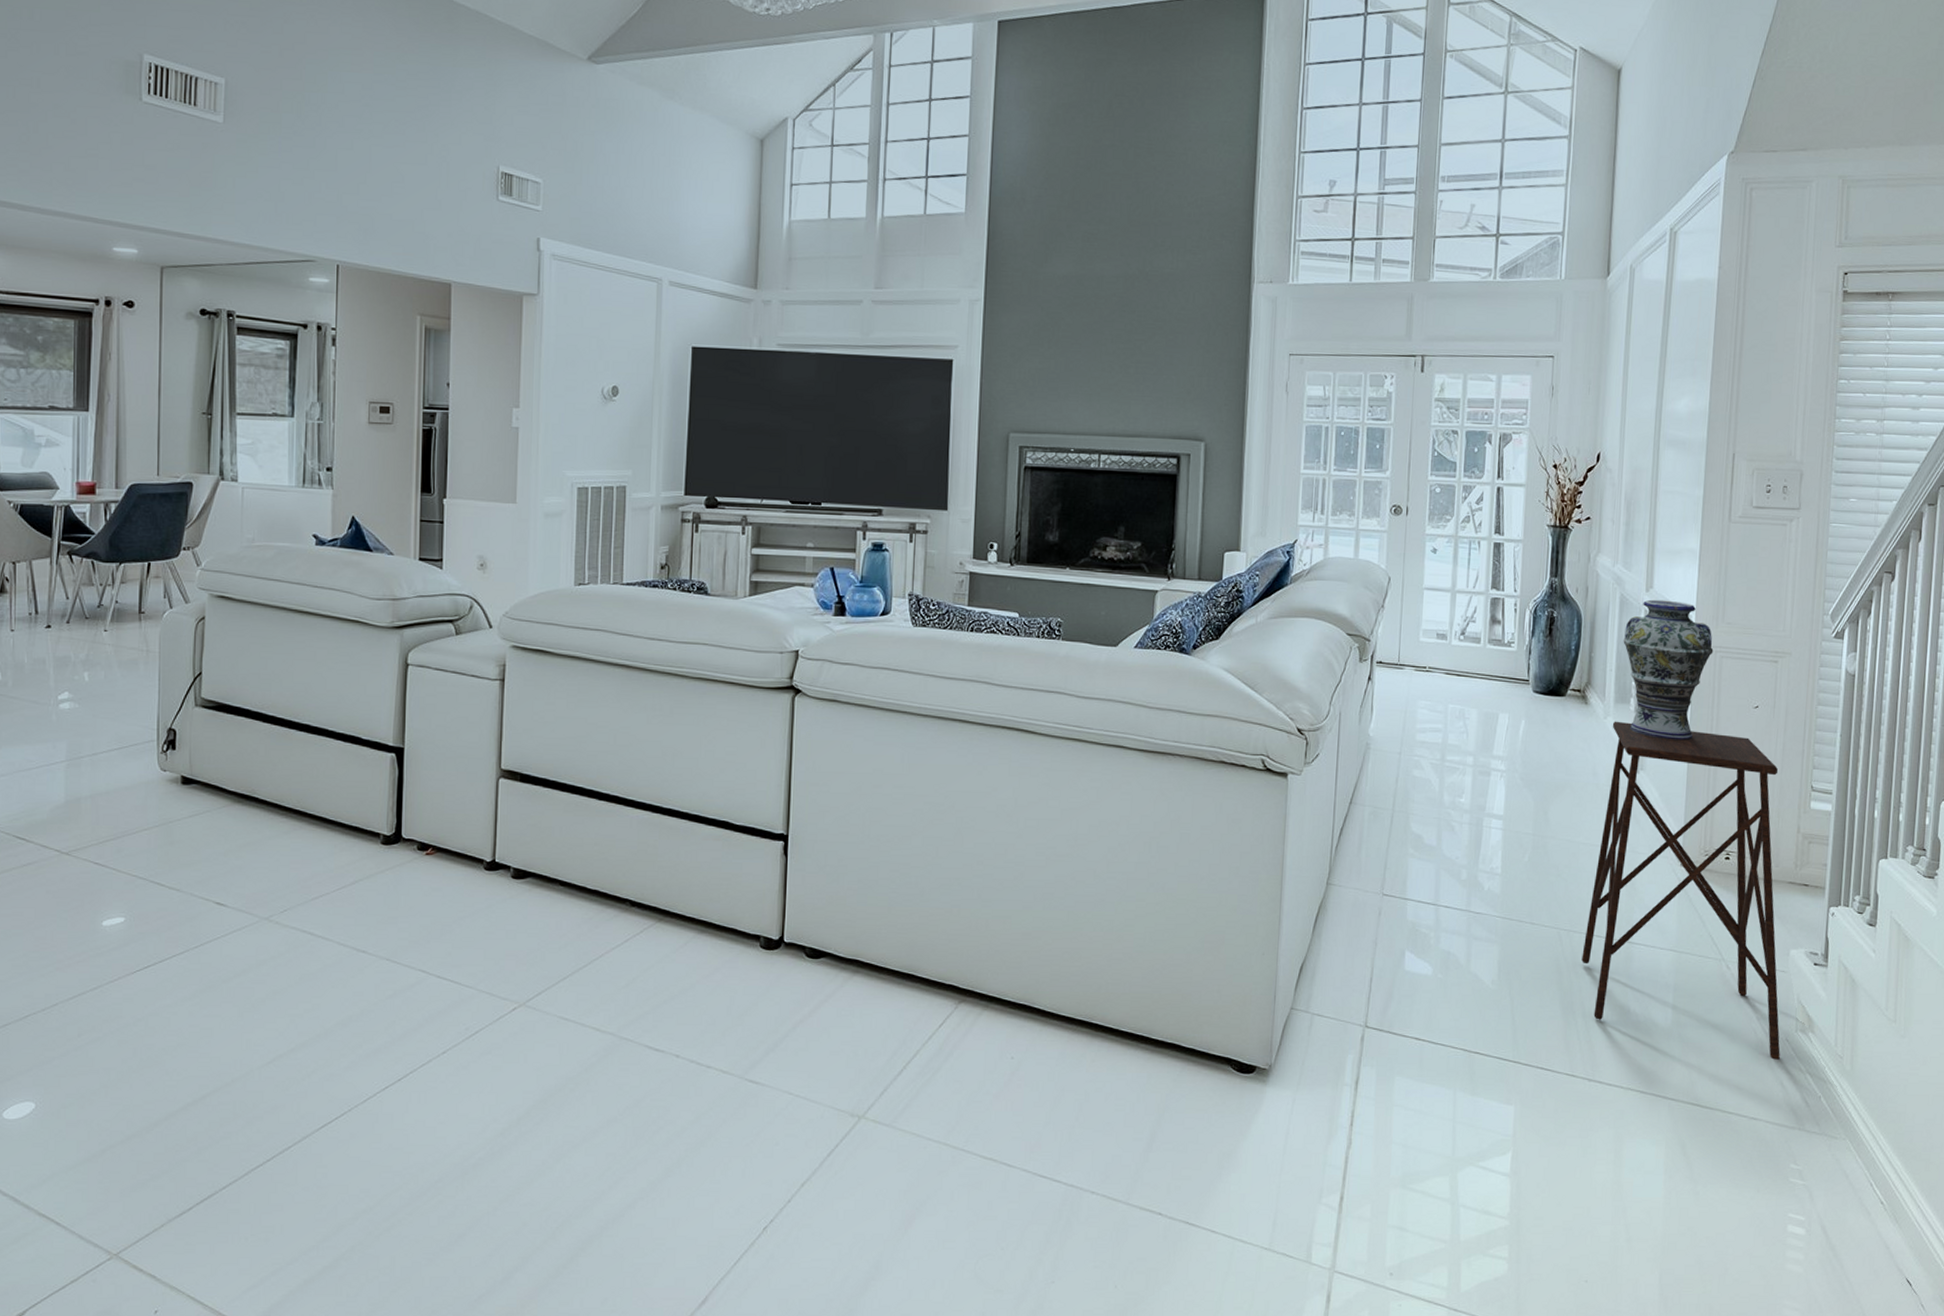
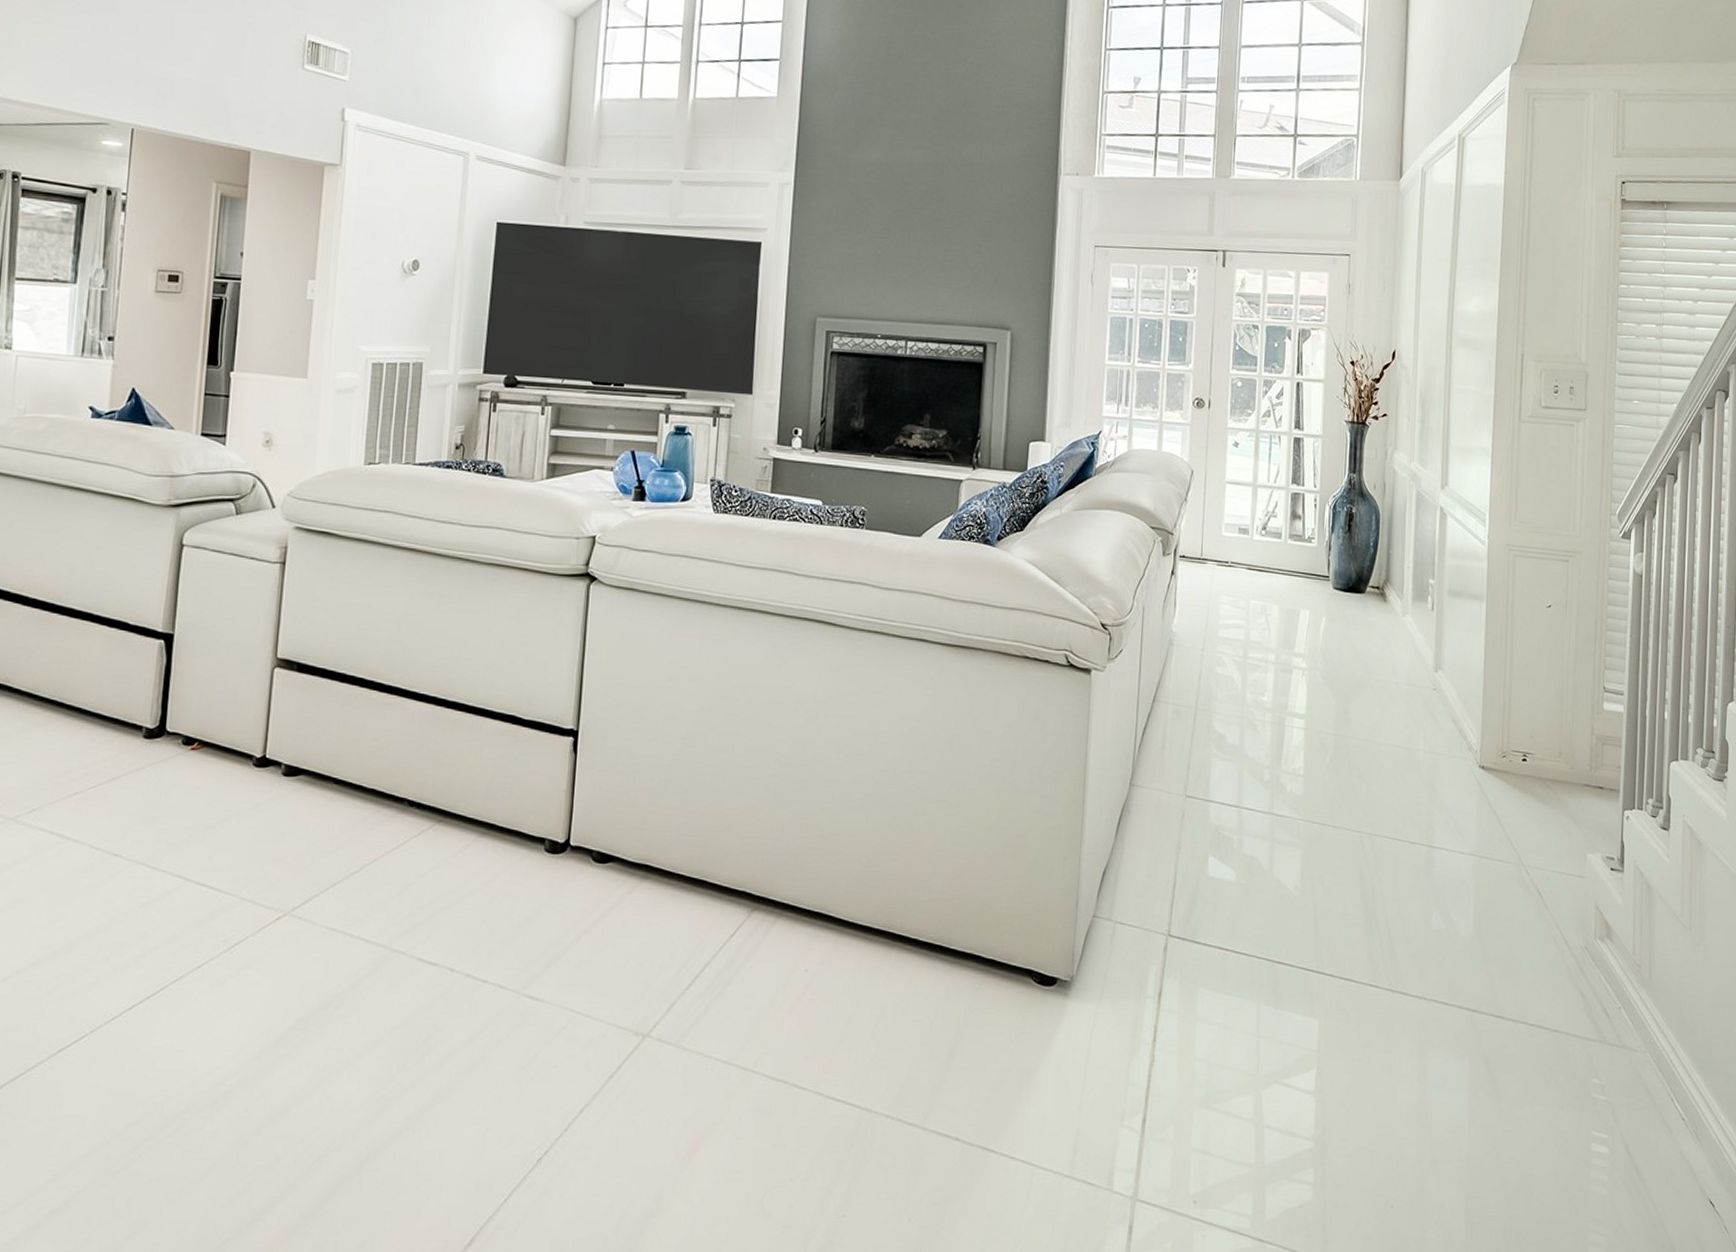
side table: present [1581,721,1780,1060] -> none [1384,619,1580,969]
vase: present [1623,599,1714,741] -> none [1420,497,1507,640]

